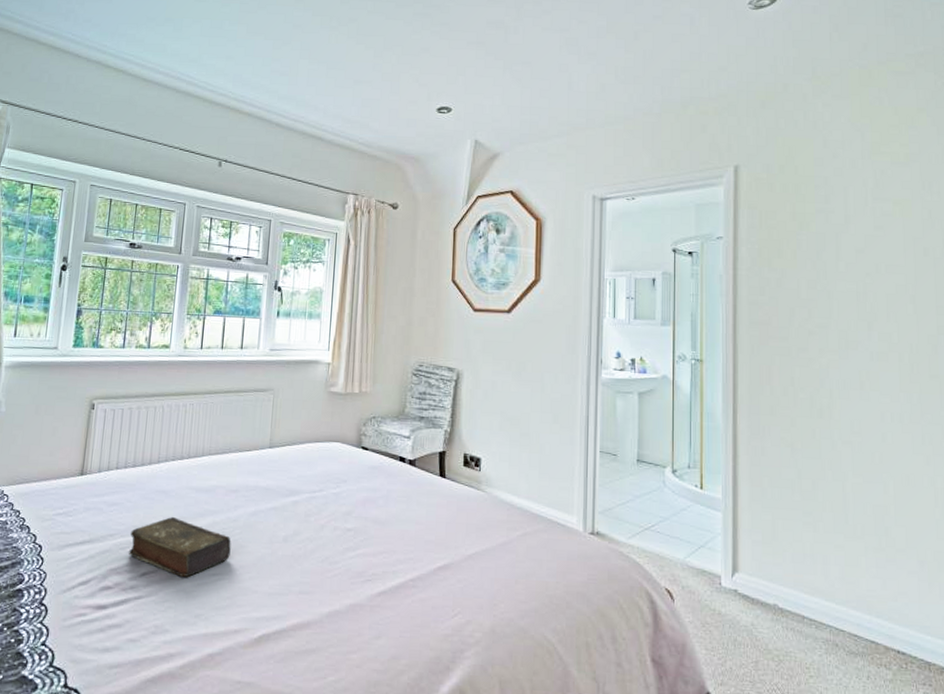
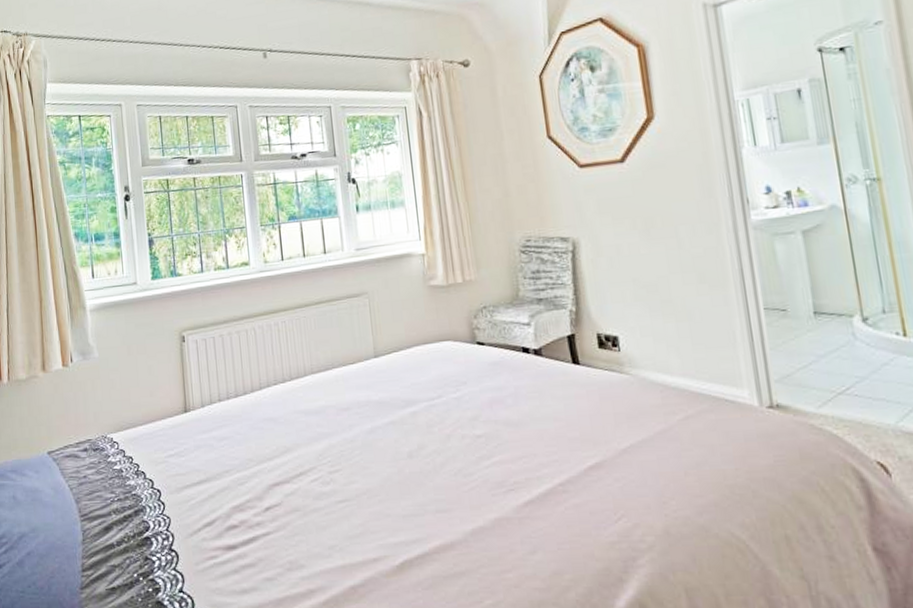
book: present [129,517,231,577] -> none [246,445,354,507]

